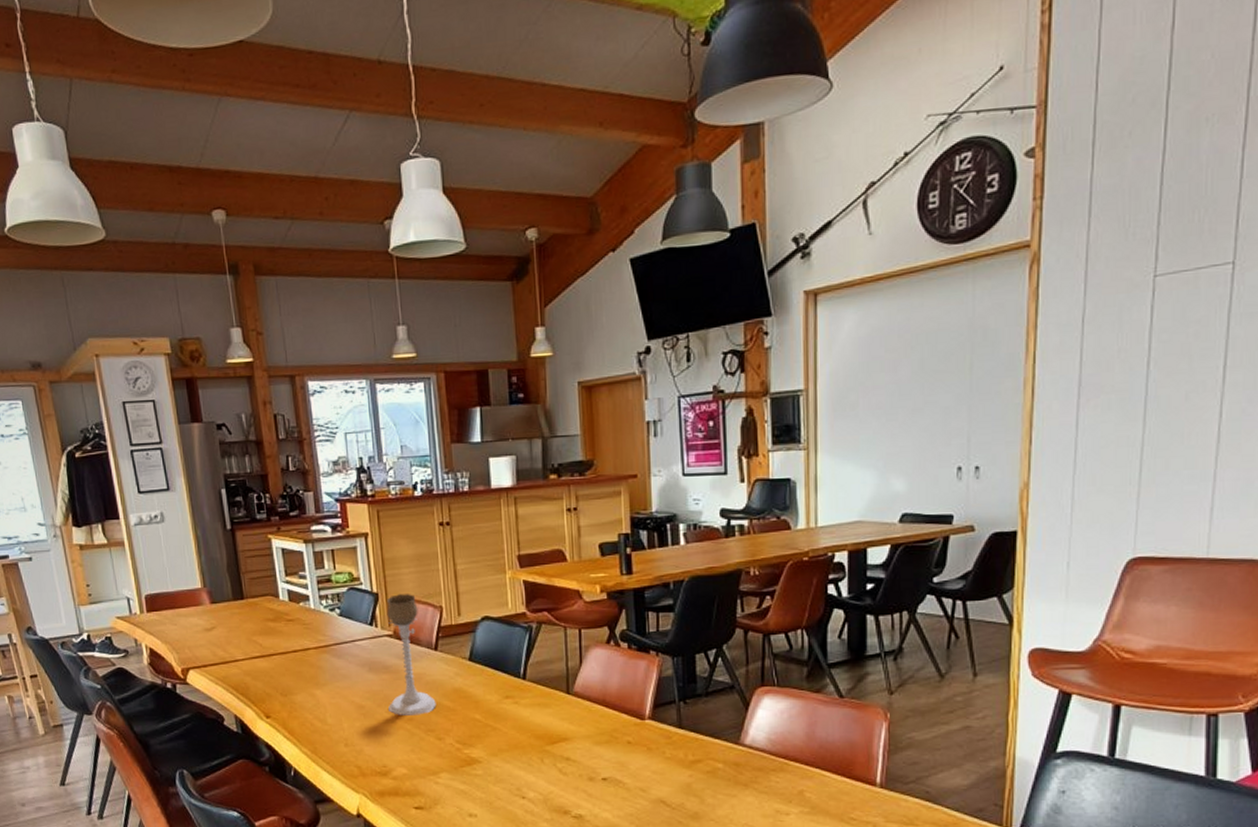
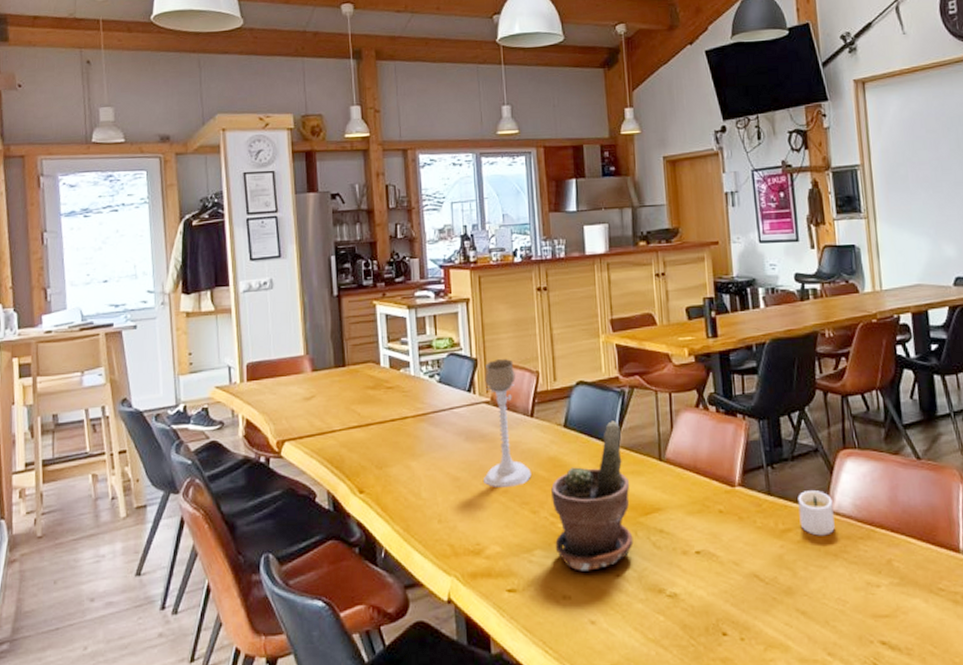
potted plant: none [457,655,539,793] -> present [551,421,634,571]
candle: none [710,725,747,767] -> present [798,490,835,536]

